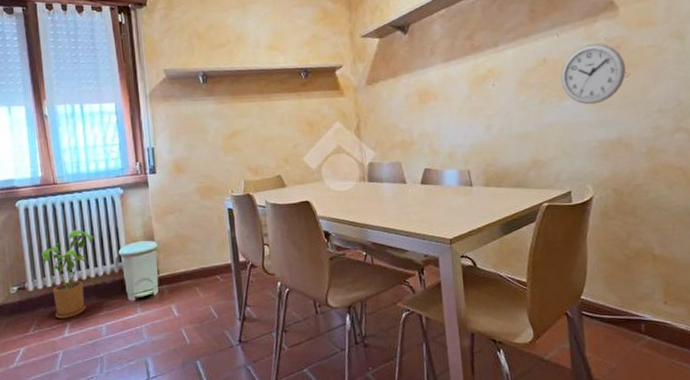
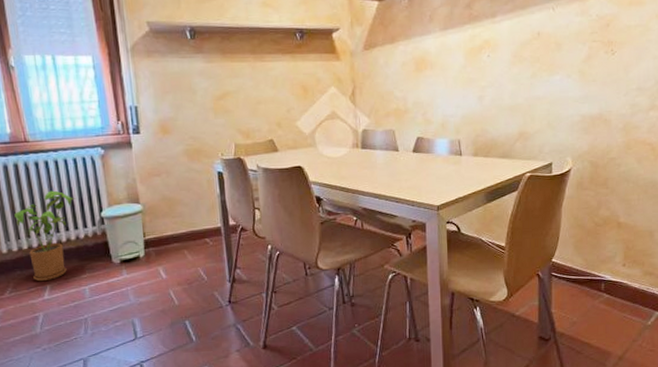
wall clock: present [560,43,626,105] -> none [552,20,612,80]

